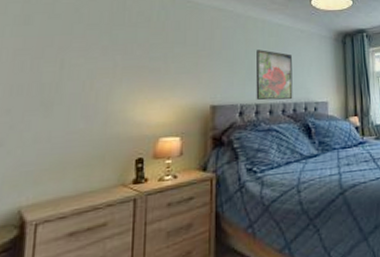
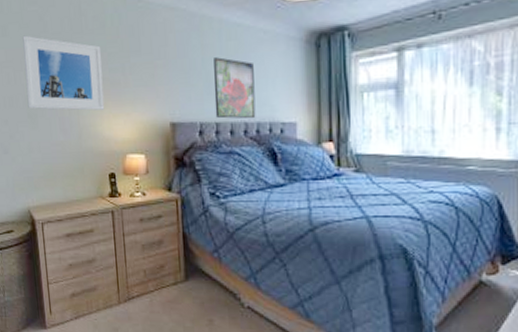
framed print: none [42,25,142,97] -> present [22,35,105,111]

